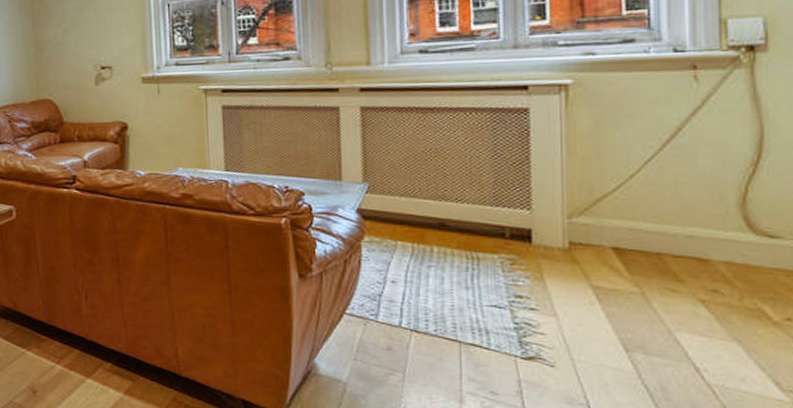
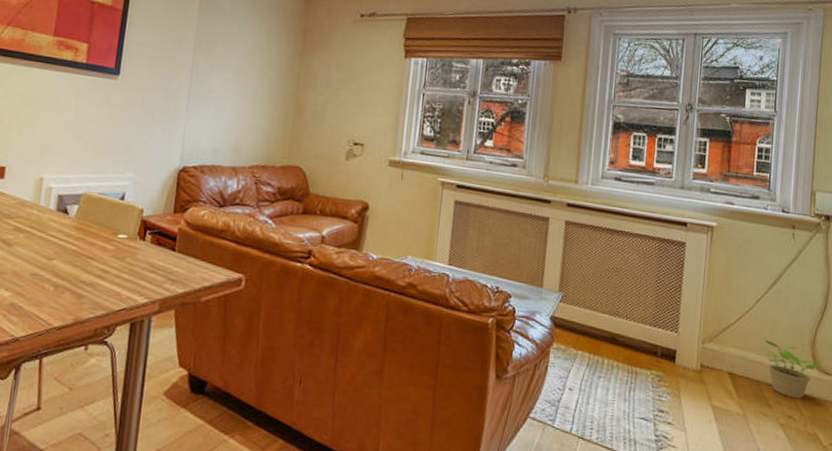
potted plant: none [658,205,760,270] -> present [761,340,821,399]

